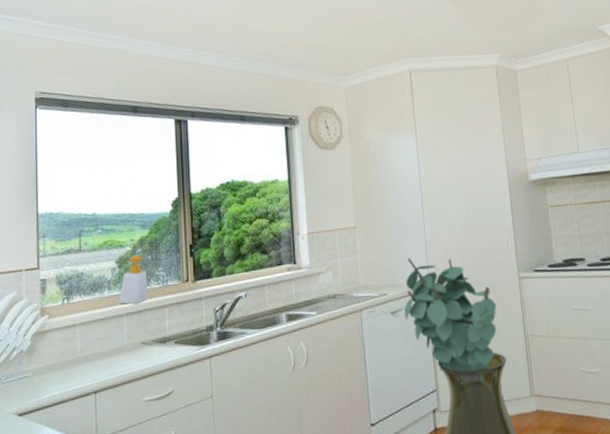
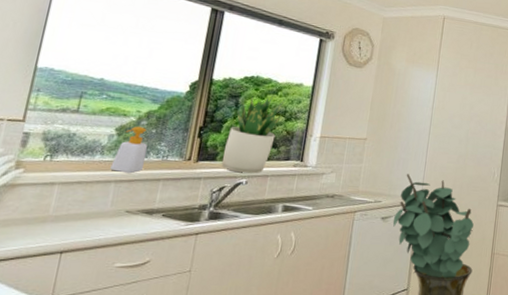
planter: none [217,199,265,287] -> present [221,96,286,174]

